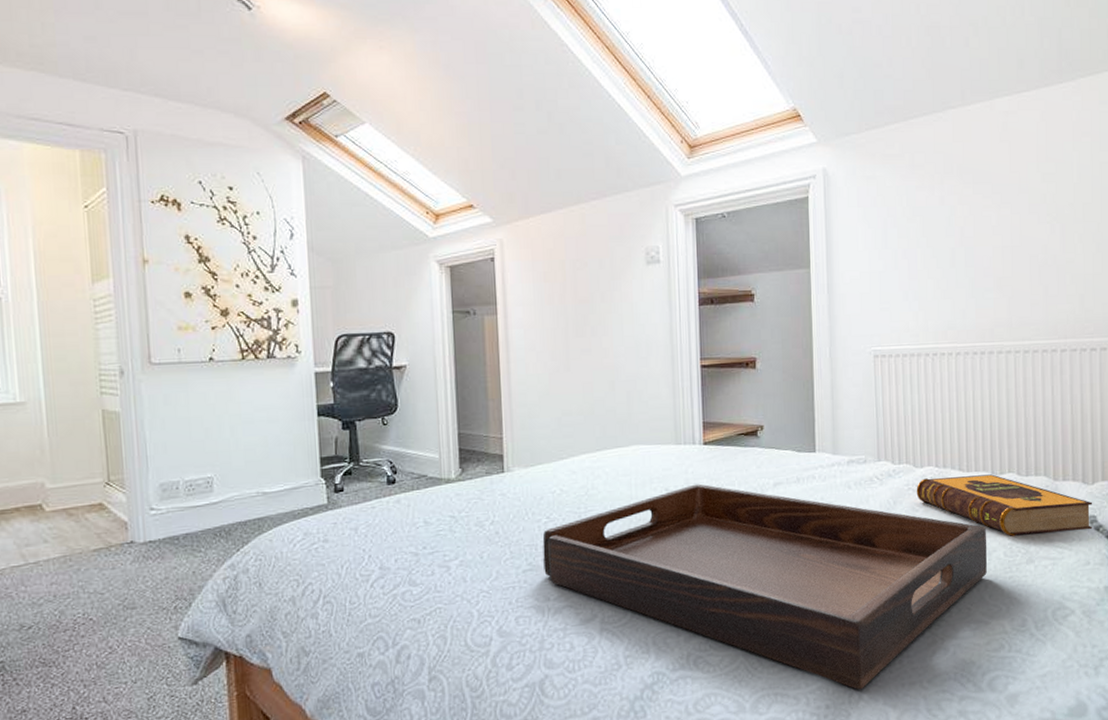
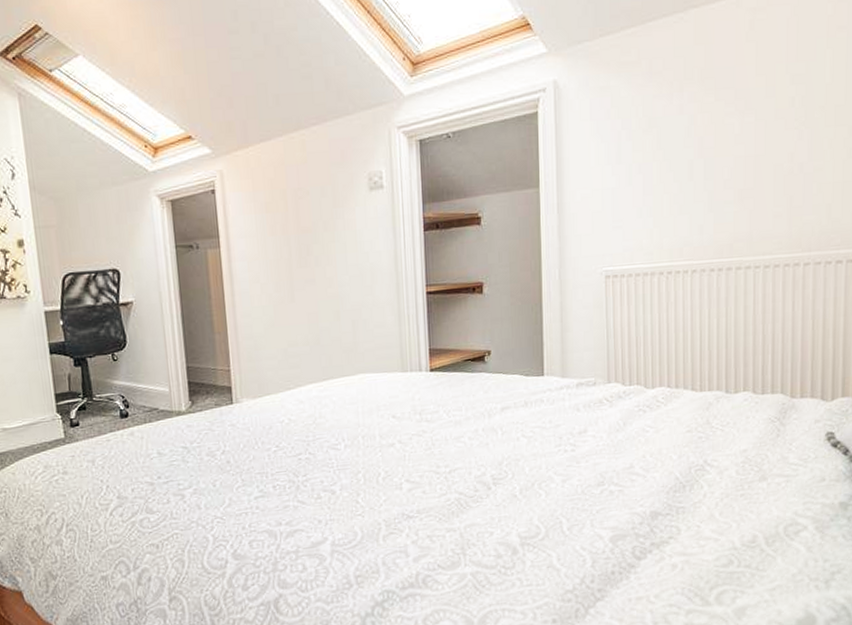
serving tray: present [542,483,987,690] -> none [272,410,719,605]
hardback book: present [916,474,1093,536] -> none [647,393,831,455]

